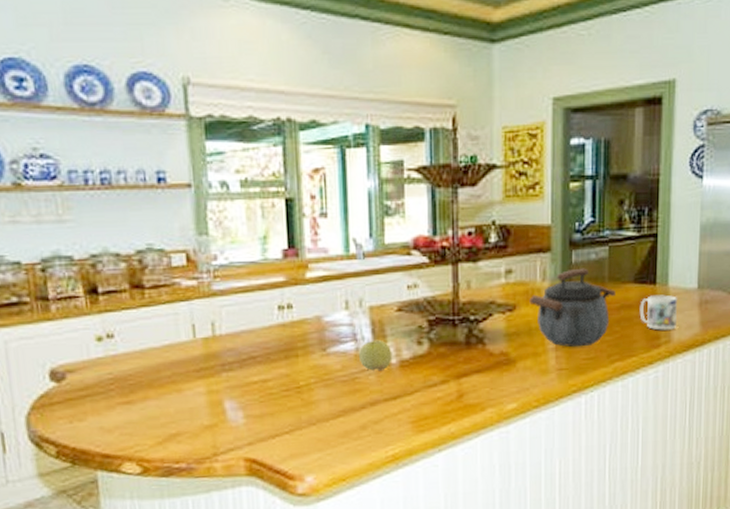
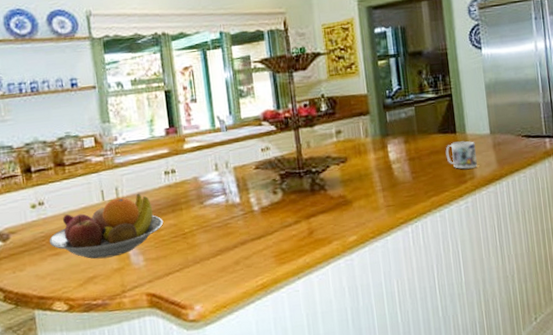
fruit bowl: none [119,331,273,412] -> present [49,193,164,259]
apple: present [358,339,393,371] -> none [228,192,255,217]
kettle: present [529,268,616,348] -> none [357,125,425,188]

